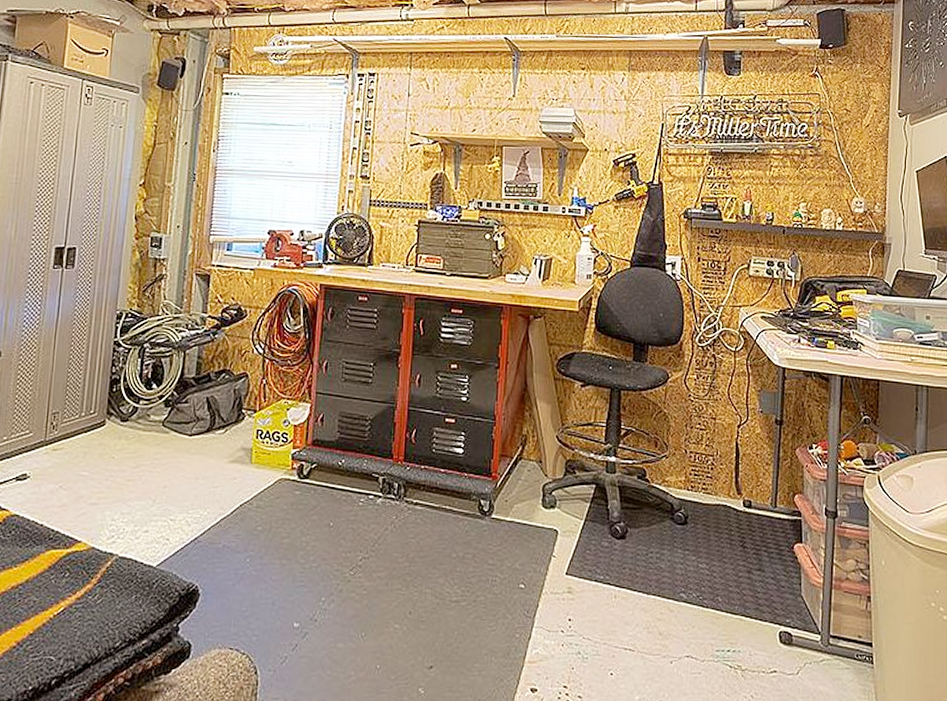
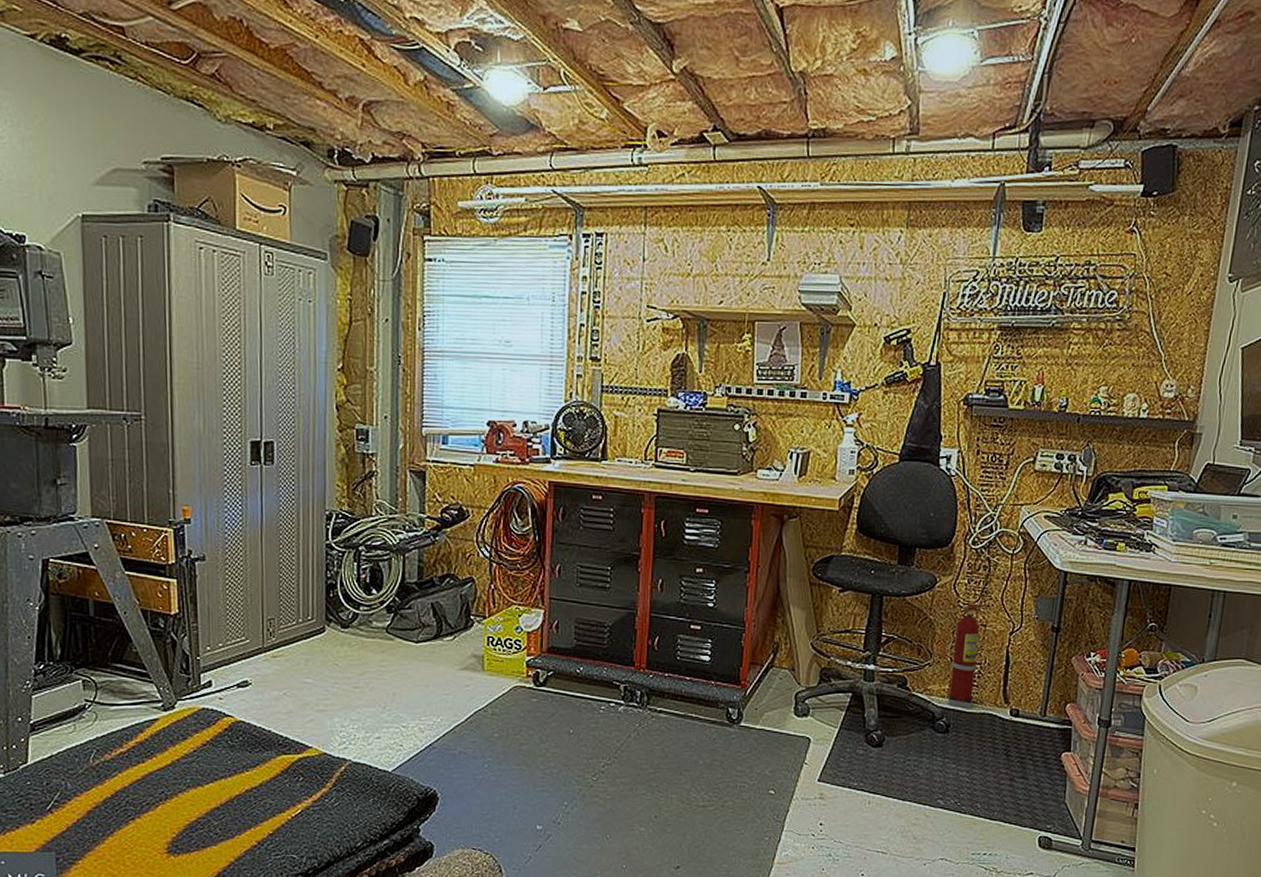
fire extinguisher: none [685,399,712,500] -> present [948,605,984,709]

